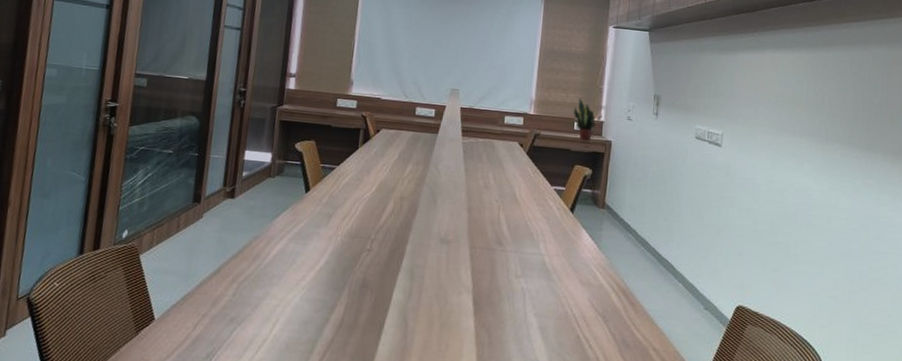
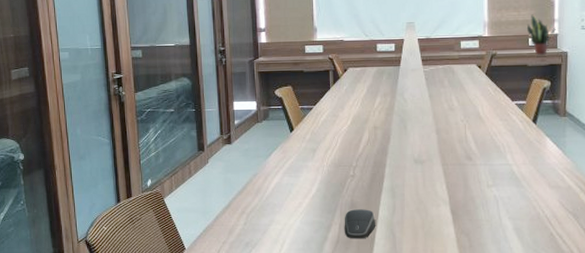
computer mouse: none [349,289,388,325] -> present [344,209,375,239]

